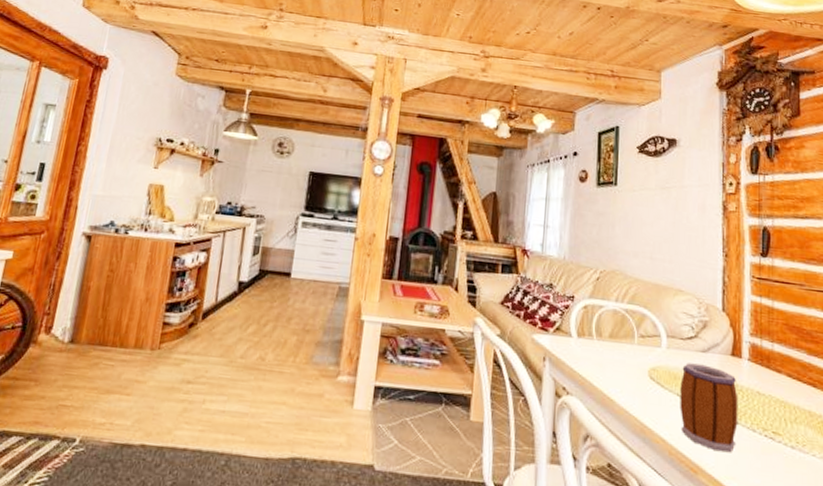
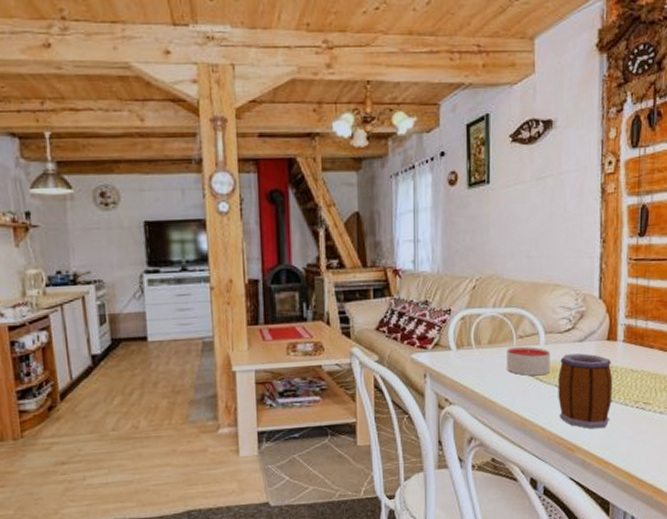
candle: none [627,345,673,381] -> present [507,346,551,376]

